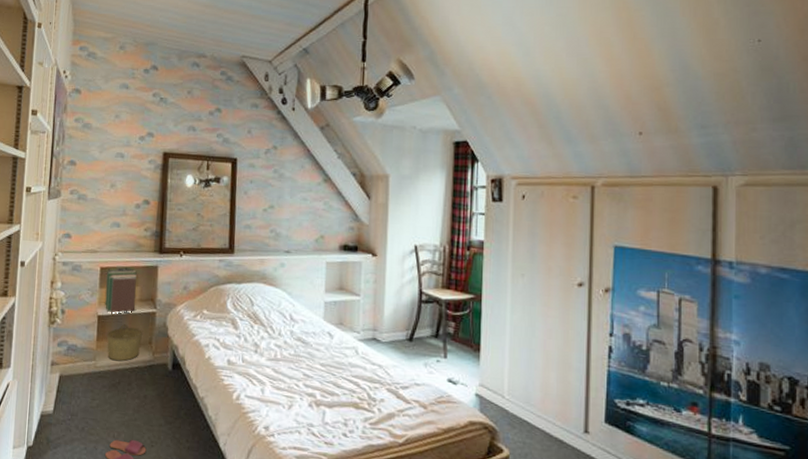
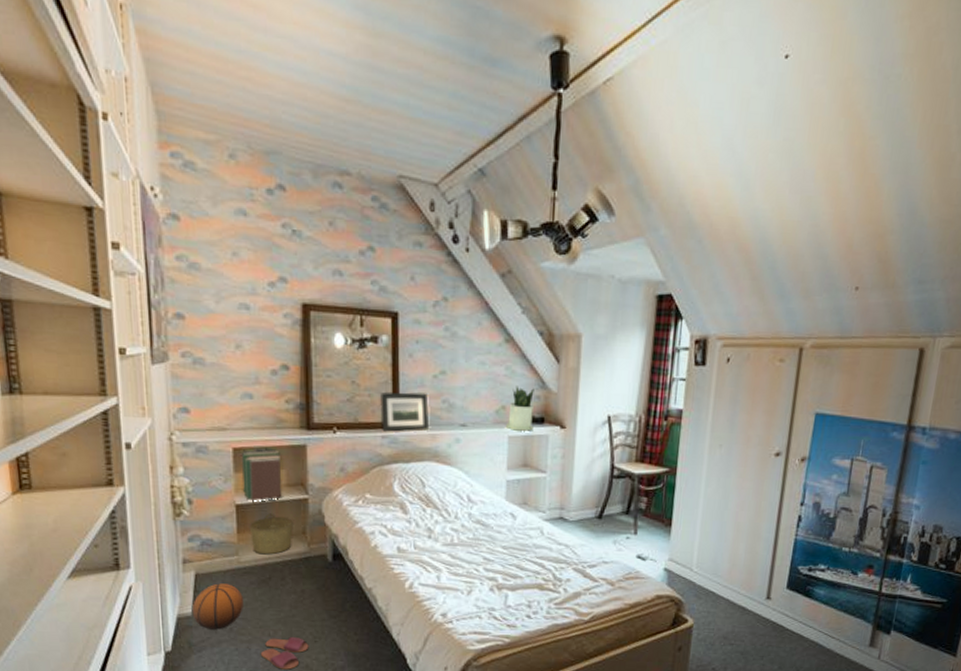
basketball: none [53,385,96,429] -> present [192,583,243,630]
picture frame: none [219,223,259,257] -> present [380,392,430,432]
planter: none [323,218,349,258] -> present [505,386,534,431]

